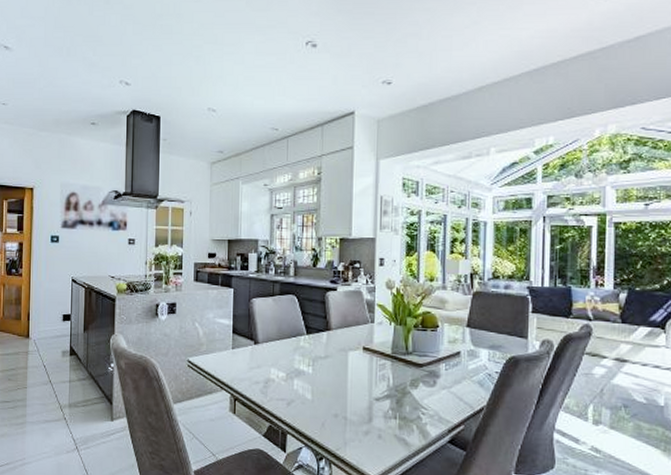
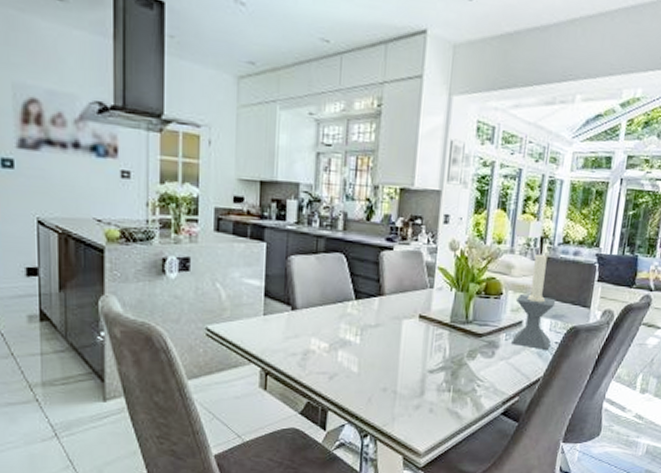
candle holder: none [452,290,492,380] -> present [512,255,556,350]

